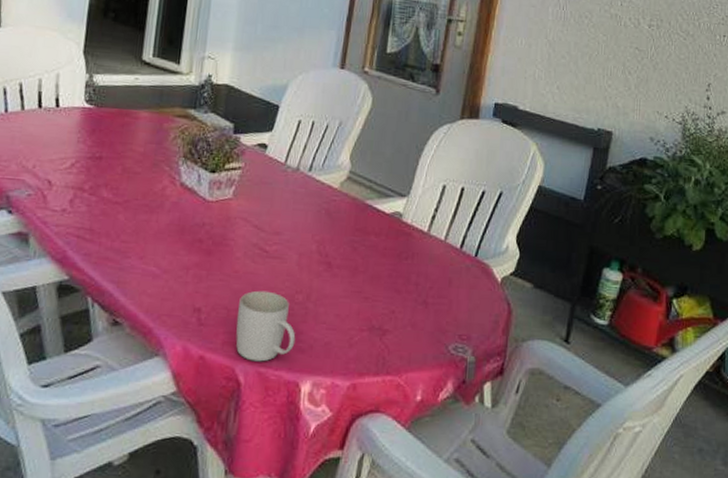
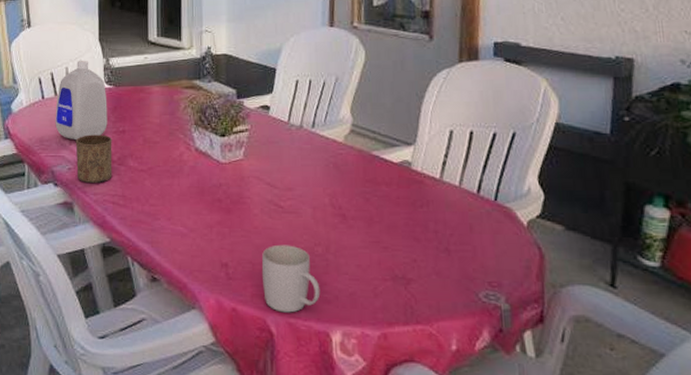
bottle: none [17,72,85,164] -> present [55,60,108,141]
cup: none [38,158,86,213] -> present [75,134,112,183]

